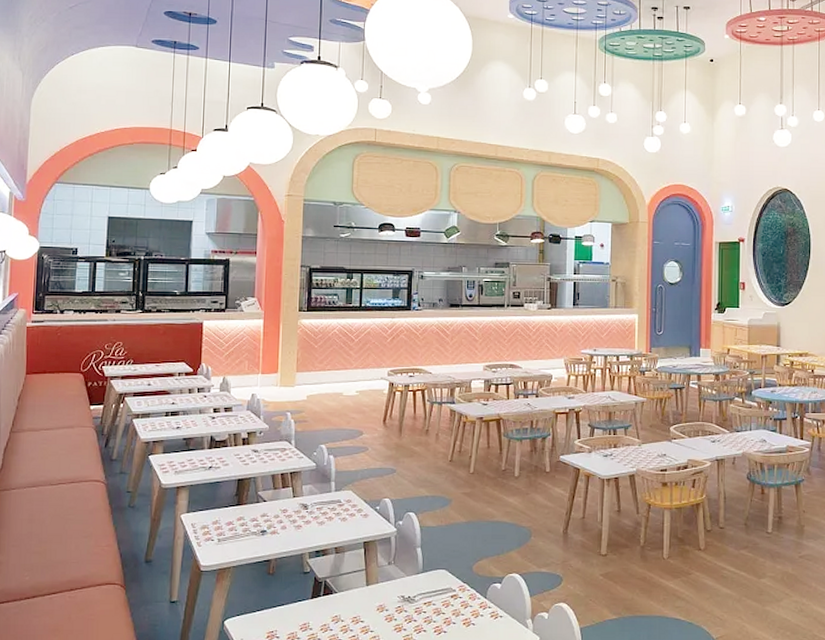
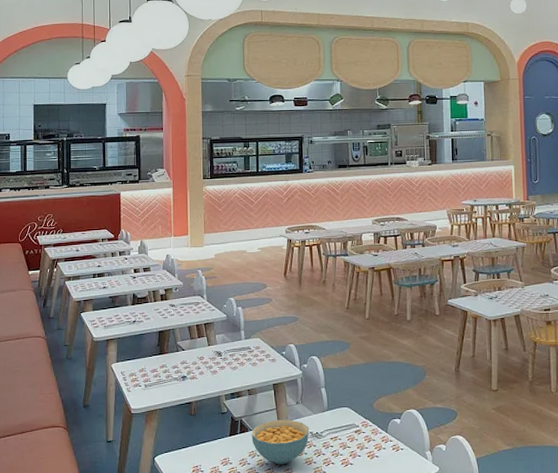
cereal bowl: none [336,581,401,631] -> present [251,419,310,464]

